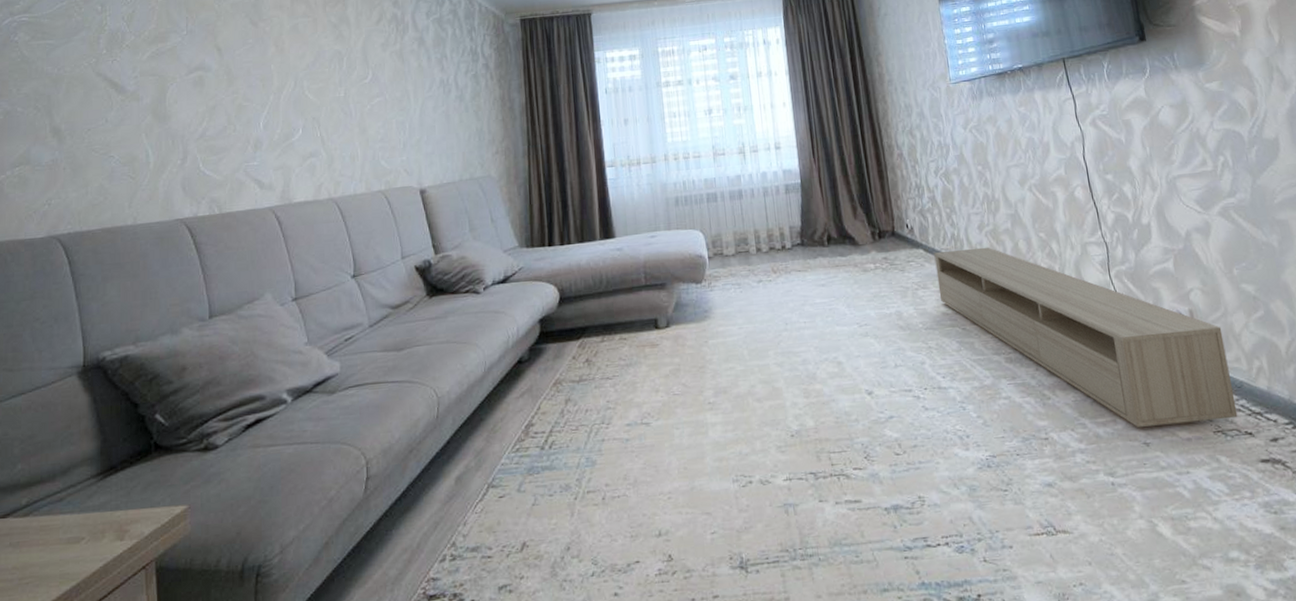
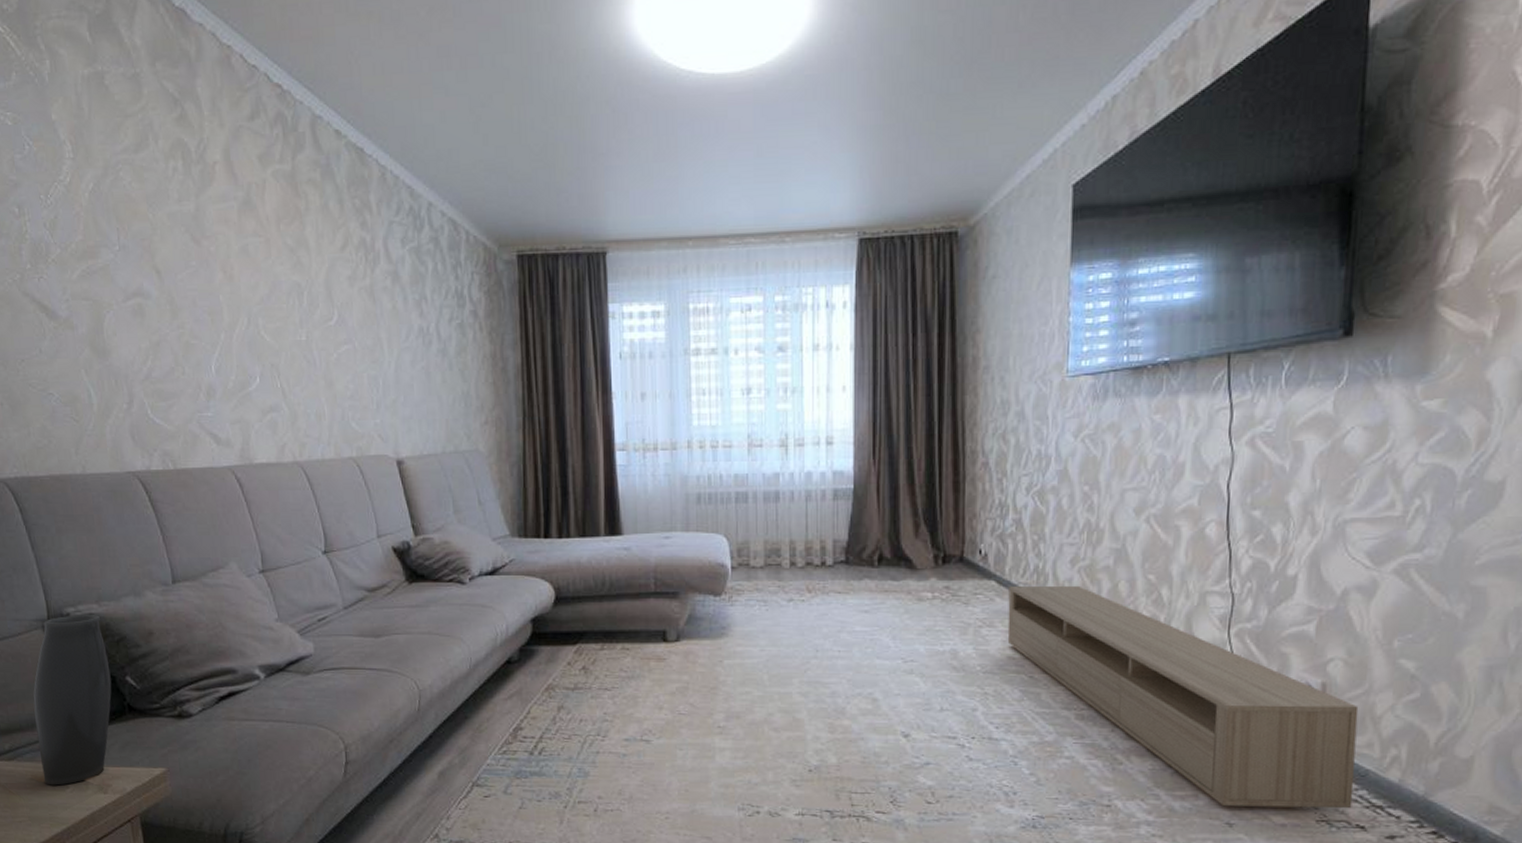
vase: none [57,356,140,539] -> present [33,615,112,786]

